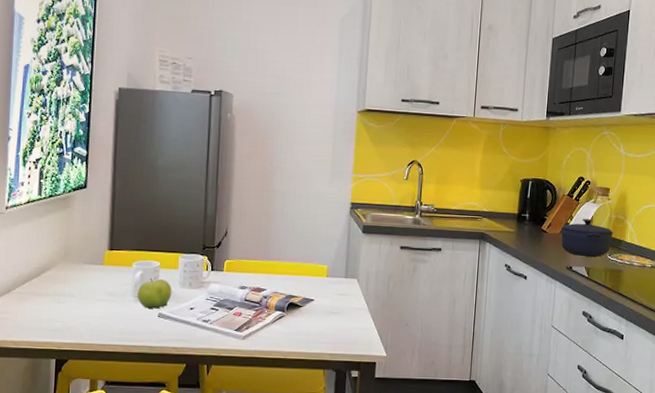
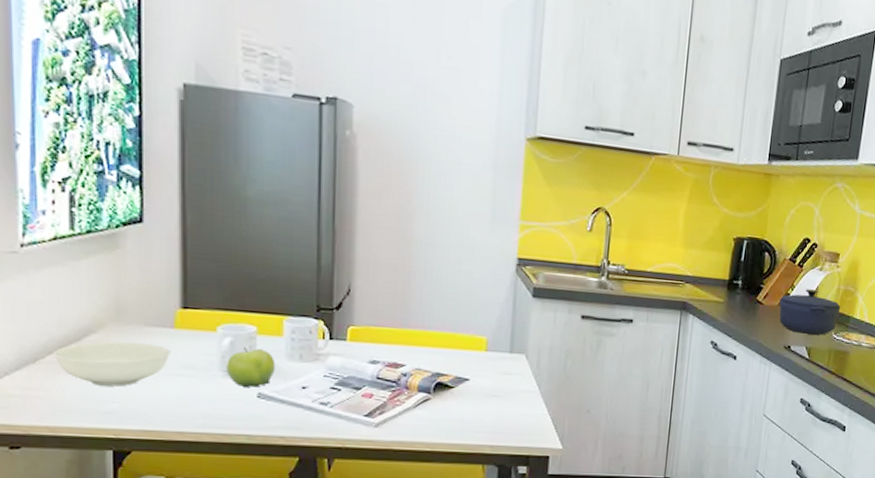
bowl: none [21,276,100,310] -> present [54,341,171,387]

